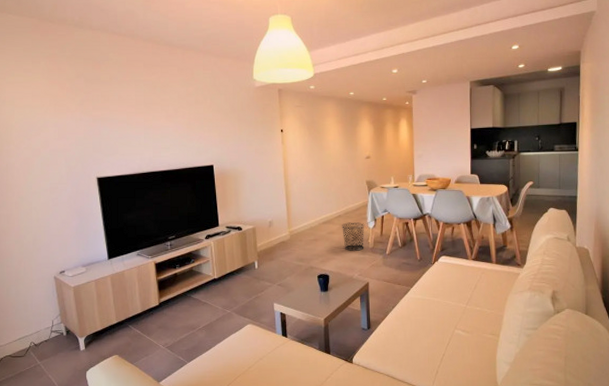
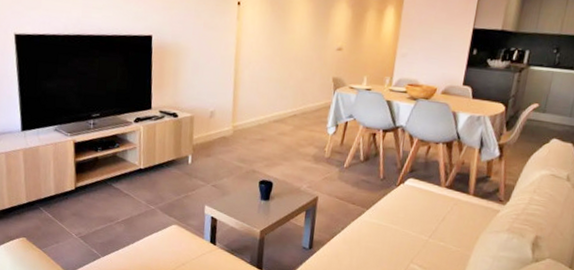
waste bin: present [342,222,365,251] -> none [295,124,324,159]

